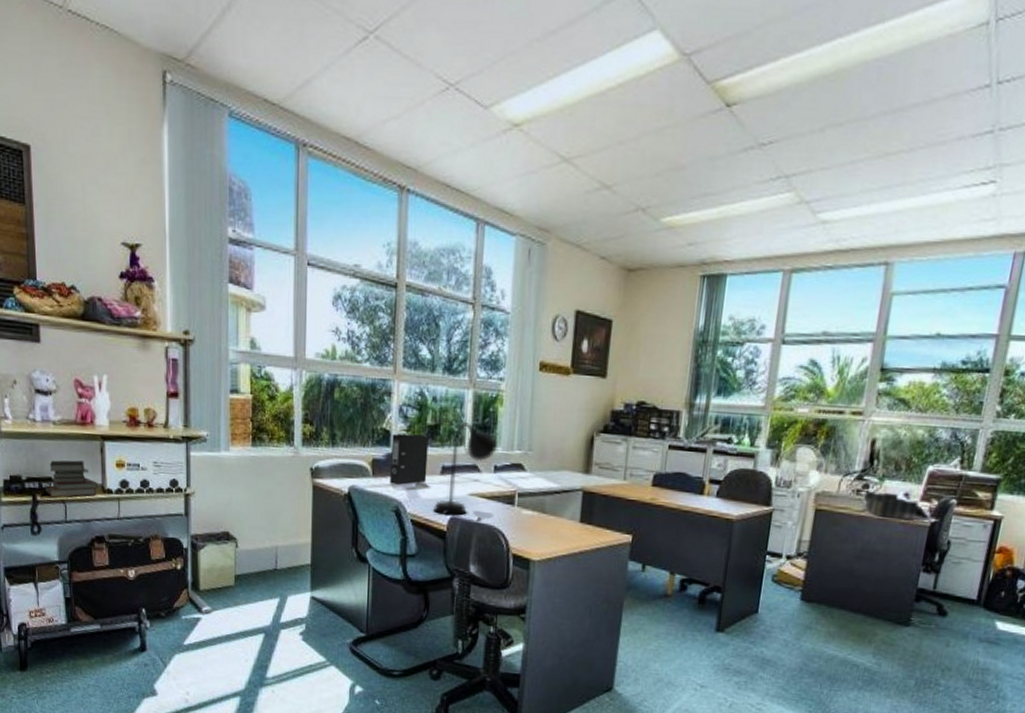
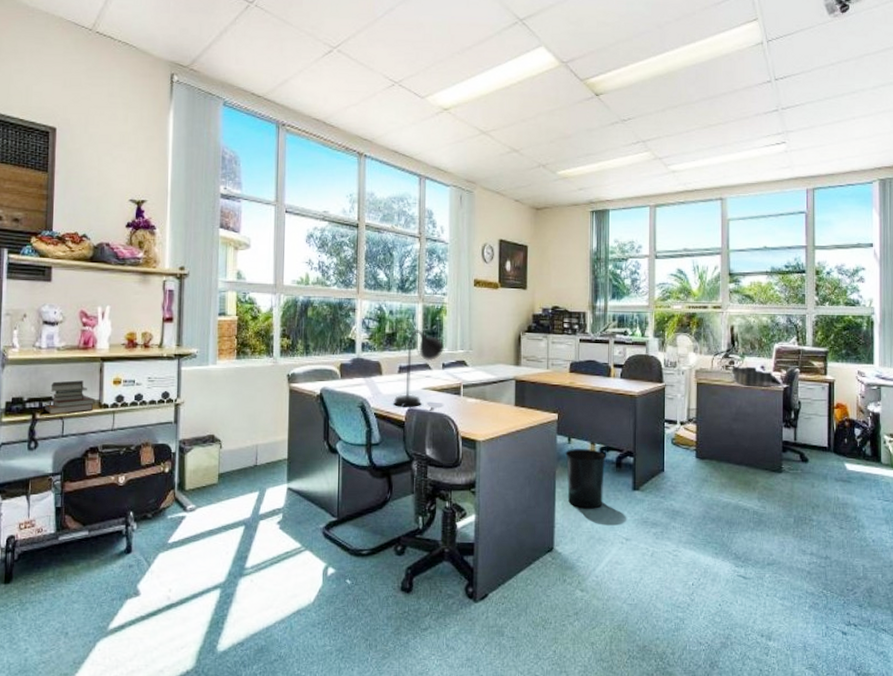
binder: present [390,434,429,485] -> none [356,342,387,384]
waste bin: none [635,578,687,649] -> present [565,449,606,509]

